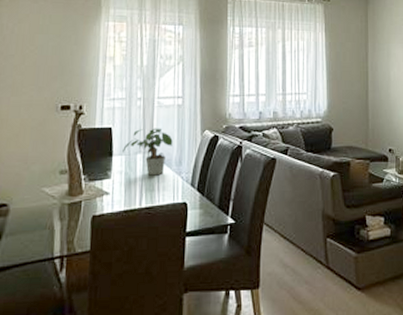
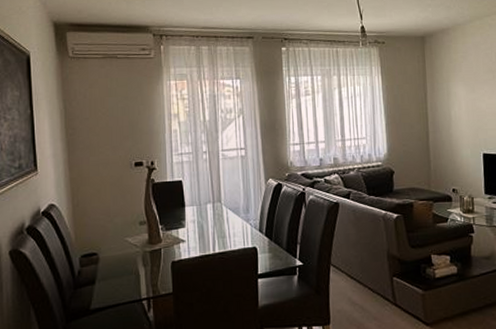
potted plant: present [123,128,173,176] -> none [194,179,239,224]

